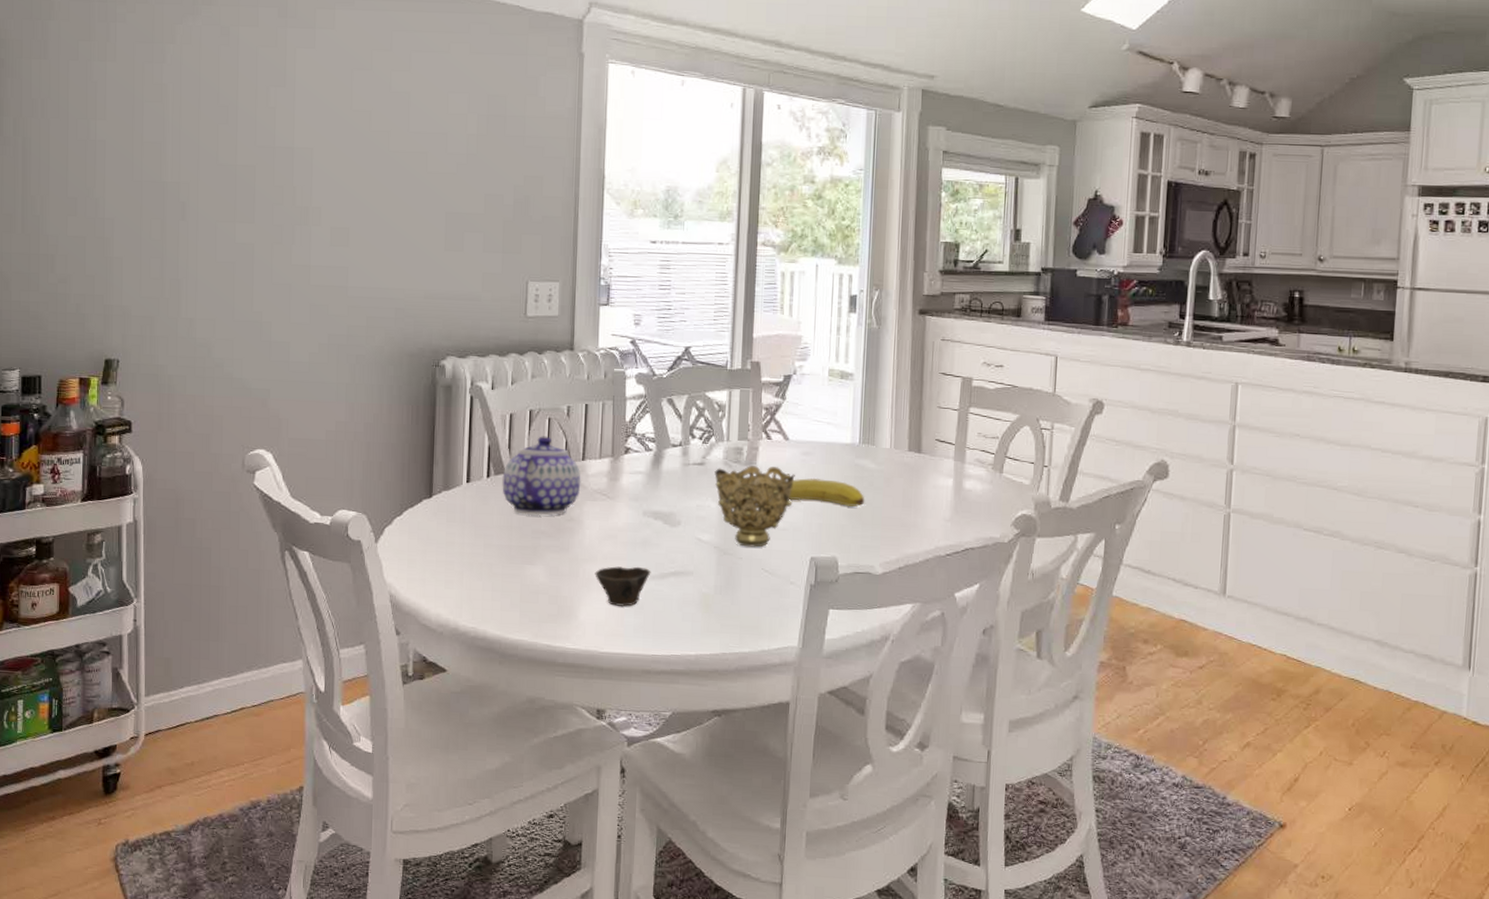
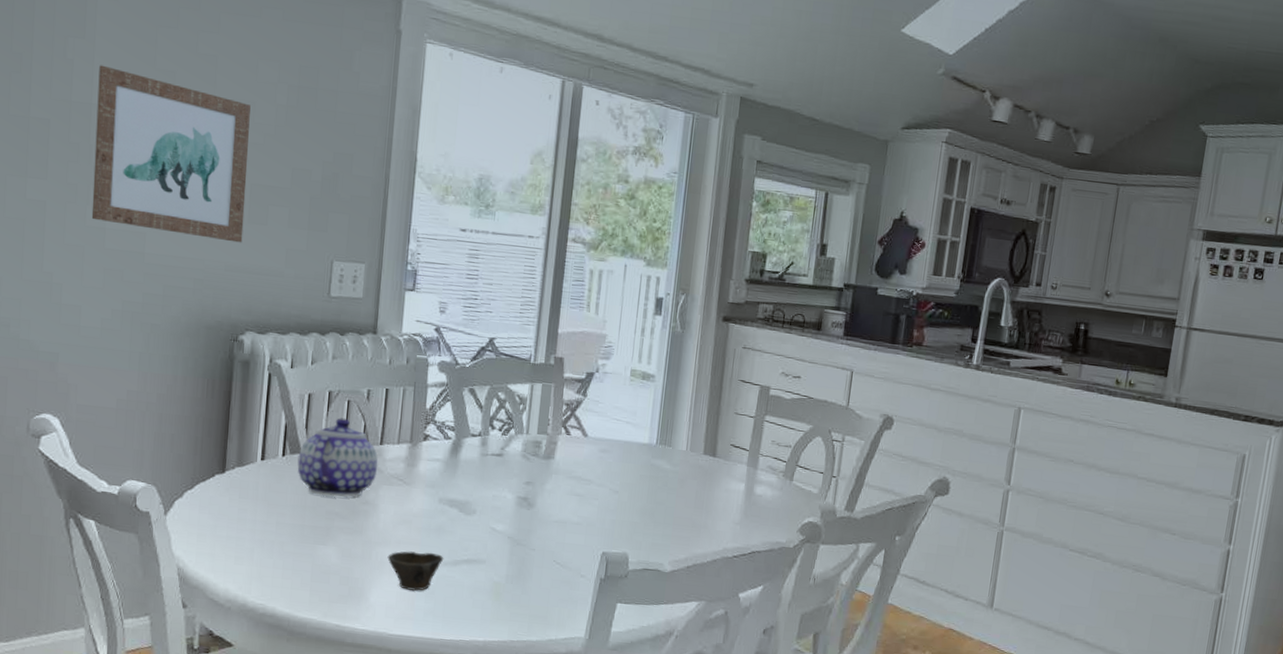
wall art: none [297,110,443,270] -> present [91,65,251,243]
decorative bowl: present [714,466,795,548] -> none [512,459,592,540]
fruit: present [789,477,865,507] -> none [584,475,659,506]

